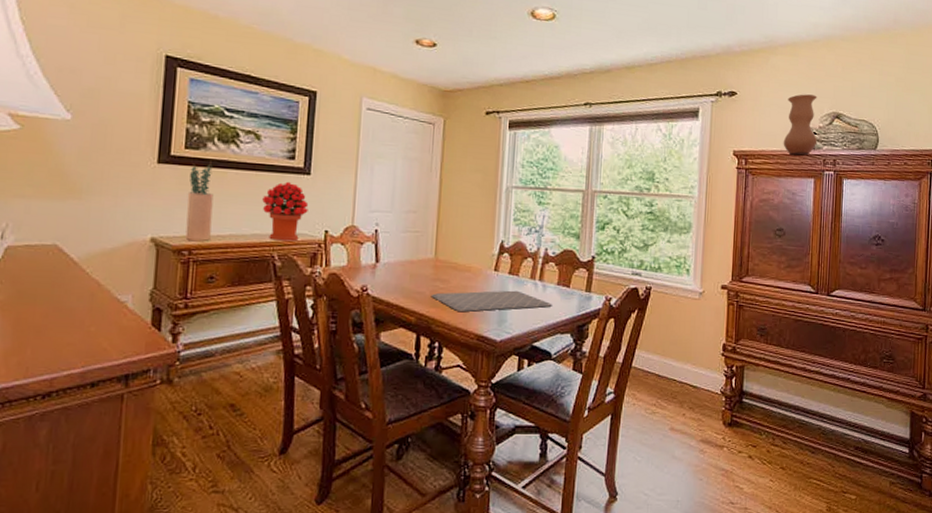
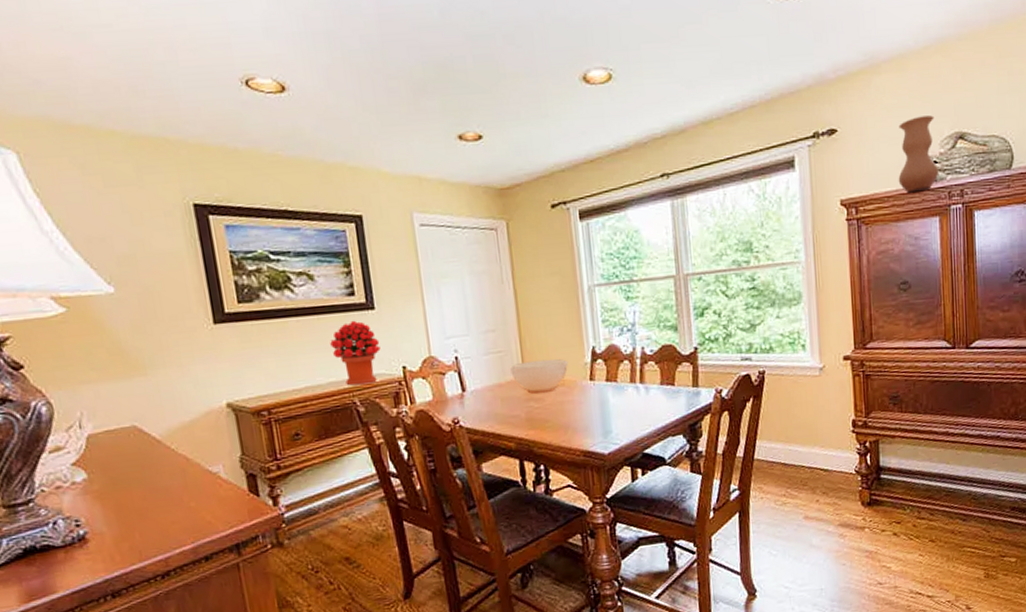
vase: present [185,160,214,242] -> none [249,311,287,401]
bowl: none [424,244,478,277] -> present [510,359,569,395]
placemat: present [431,290,552,313] -> none [527,397,658,430]

